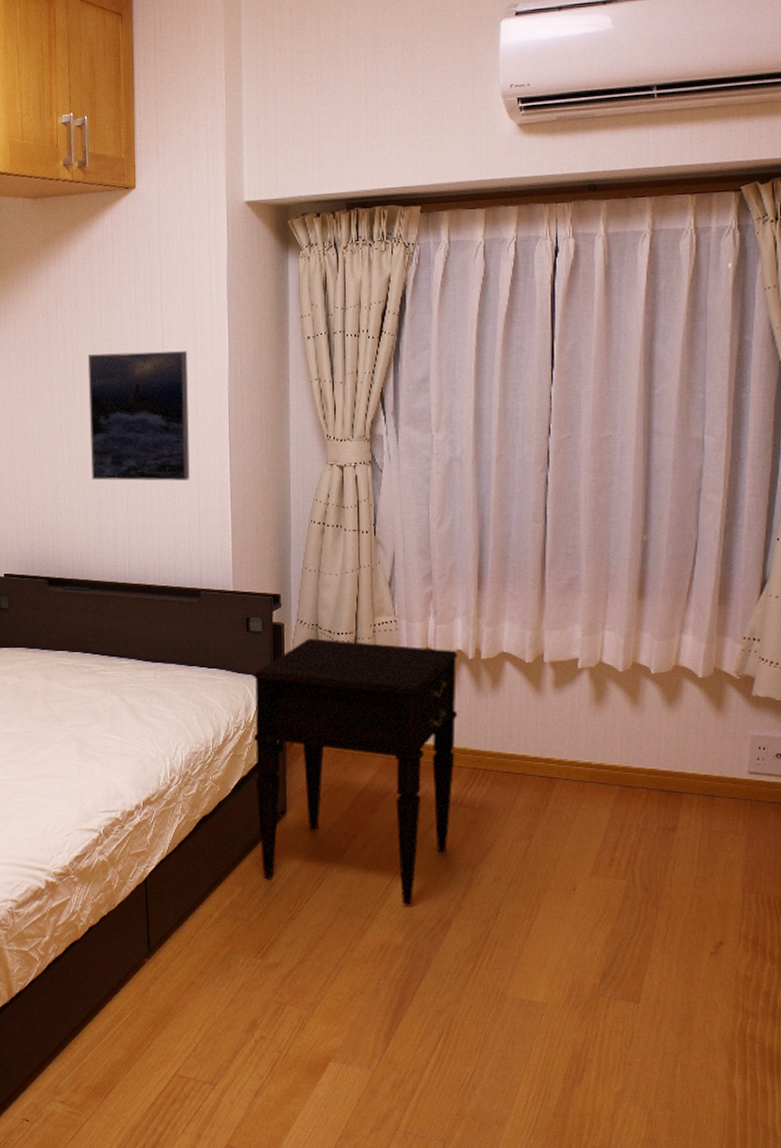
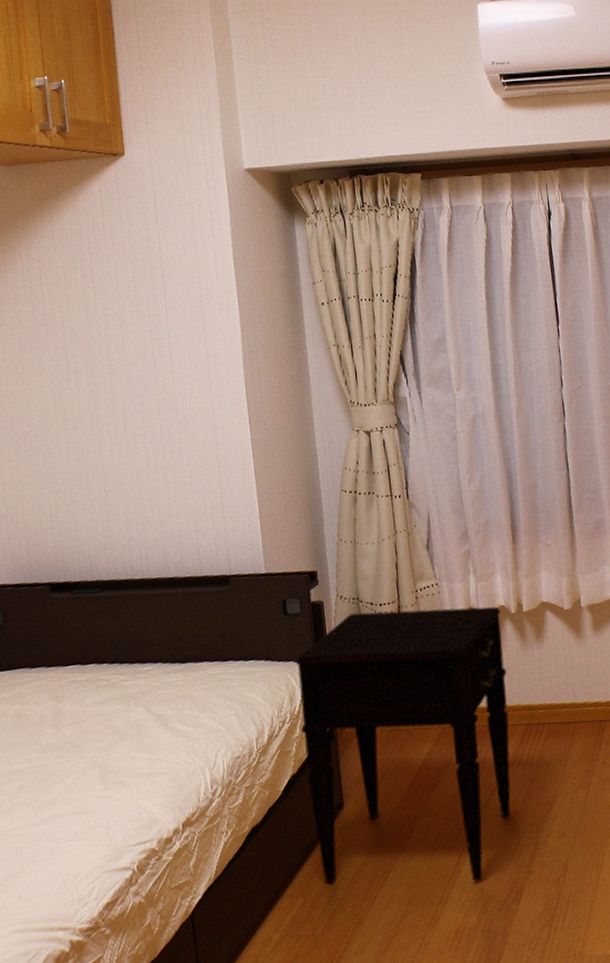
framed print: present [87,351,190,481] -> none [81,323,209,468]

